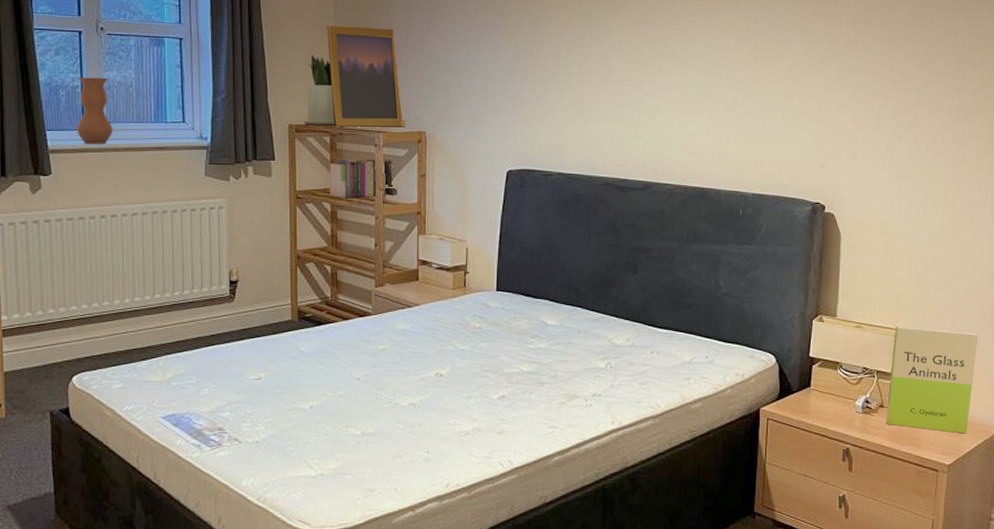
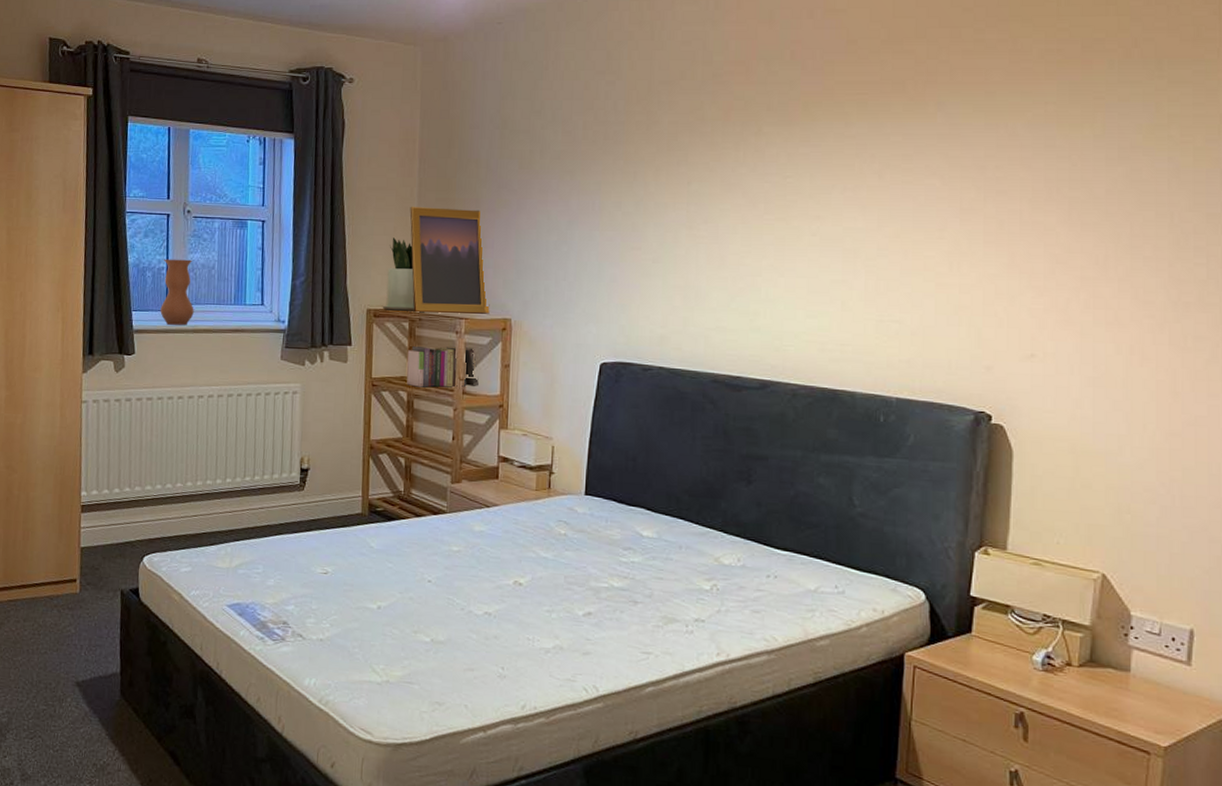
book: present [886,326,978,434] -> none [1075,567,1207,710]

